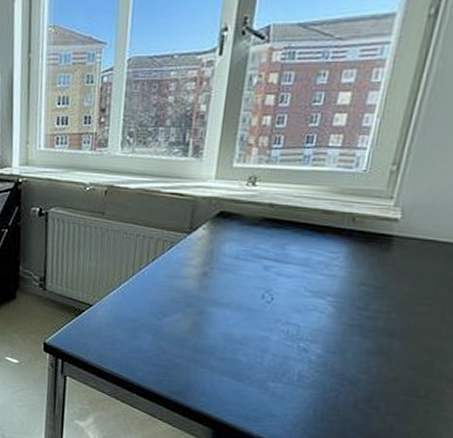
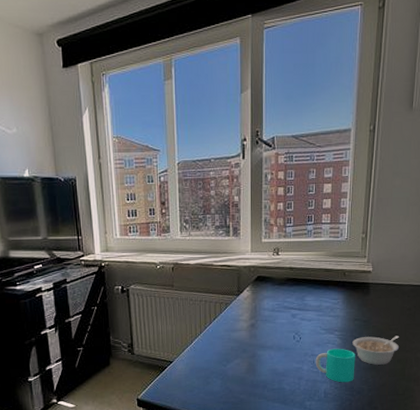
cup: none [290,318,355,367] -> present [315,348,355,383]
legume: none [352,308,433,351] -> present [352,335,400,365]

